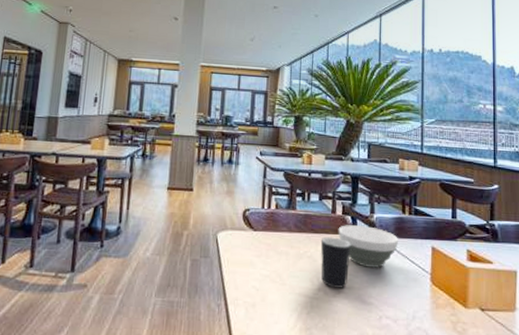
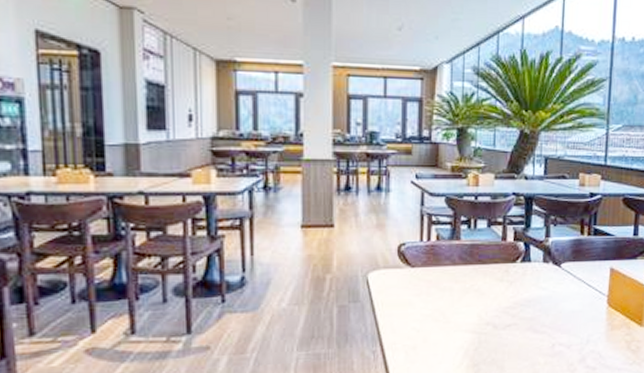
mug: present [320,237,351,288] -> none [489,266,523,321]
bowl: present [338,225,399,268] -> none [509,251,576,296]

